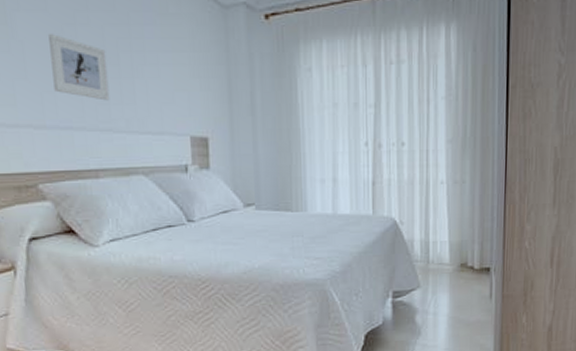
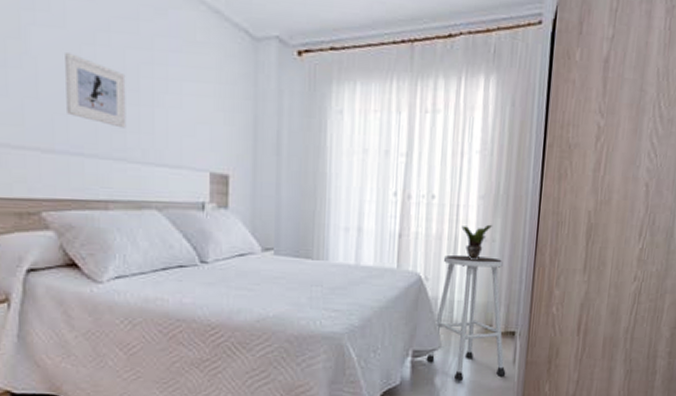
stool: none [406,197,484,319] -> present [426,254,506,382]
potted plant: none [432,166,461,201] -> present [461,224,492,260]

